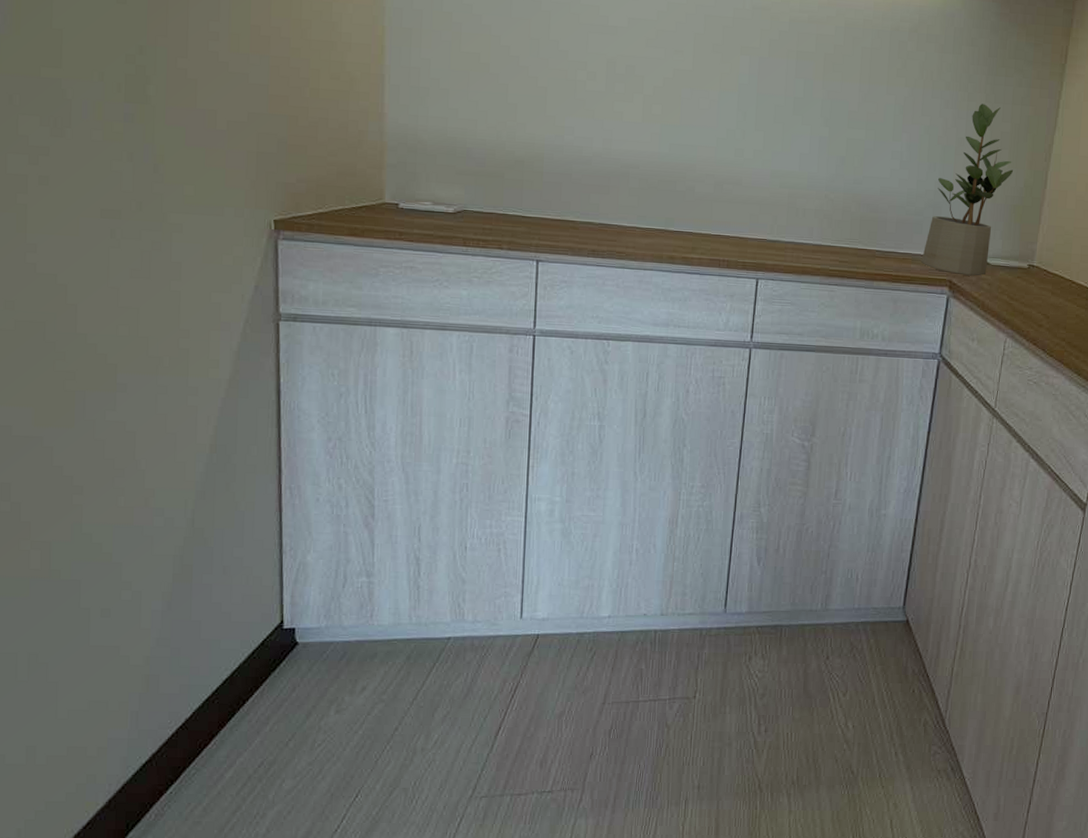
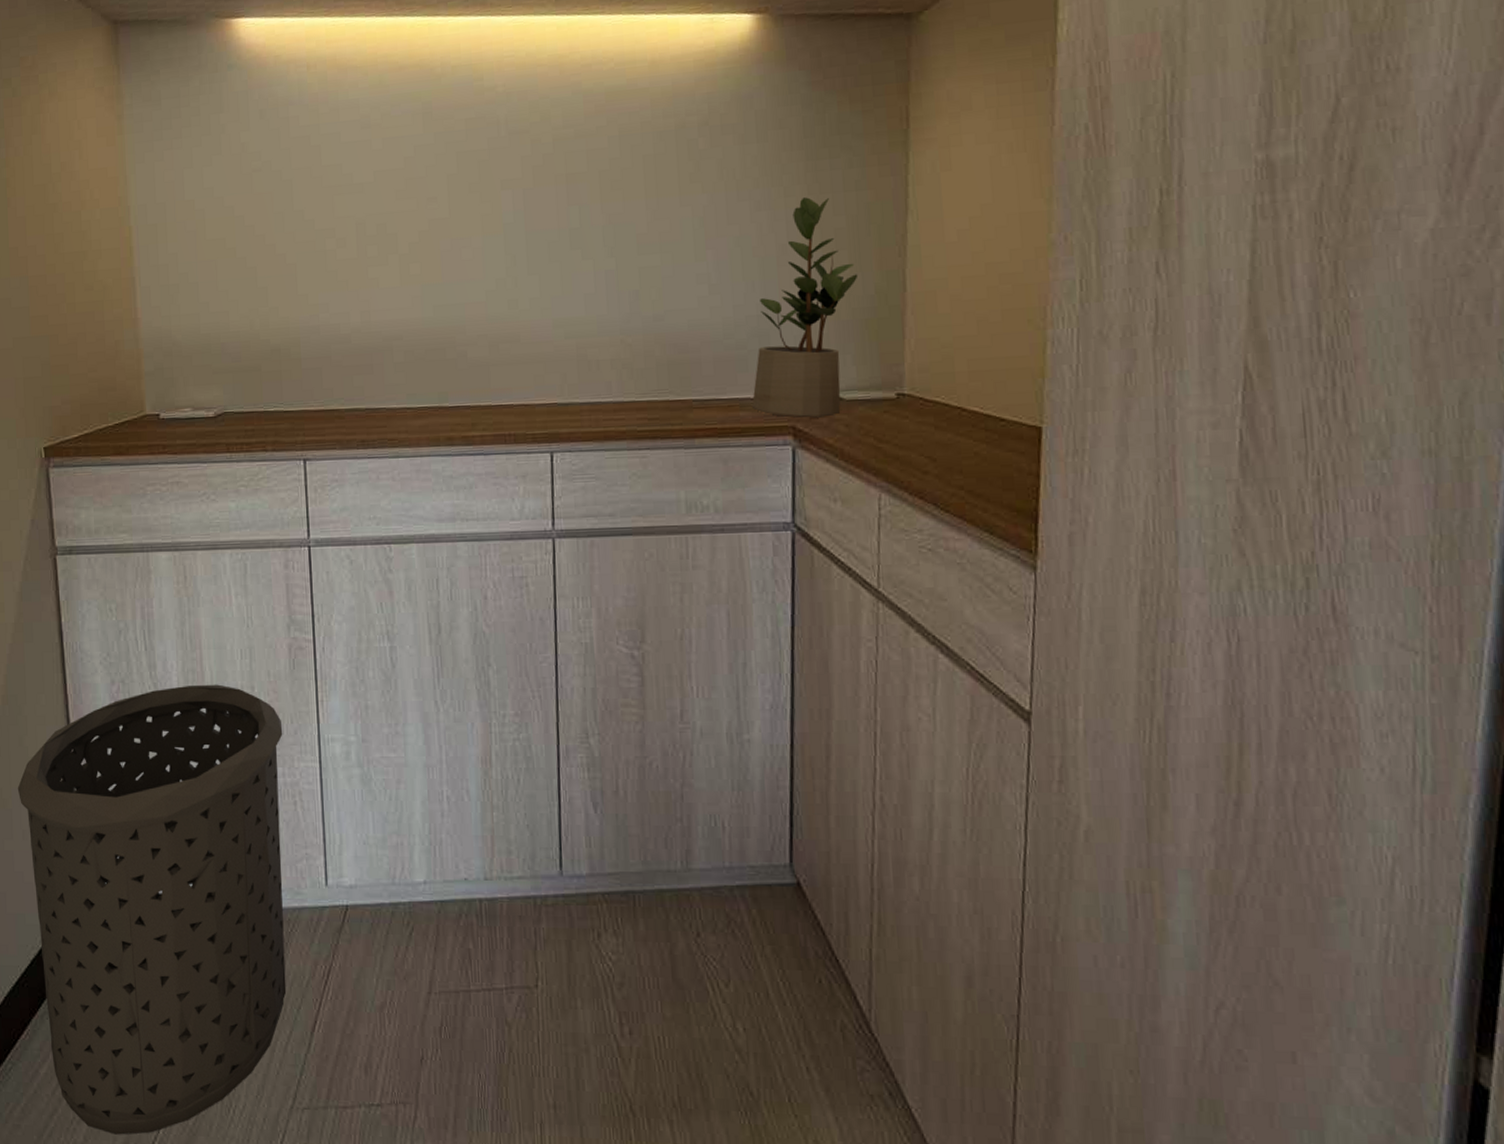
laundry basket: none [220,446,494,826] -> present [17,684,287,1135]

